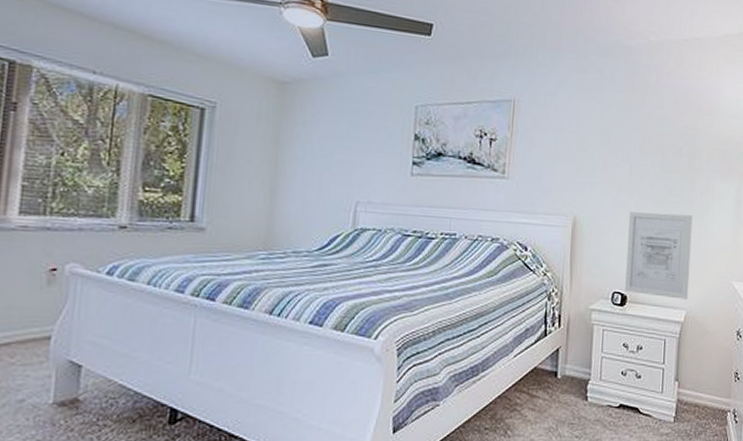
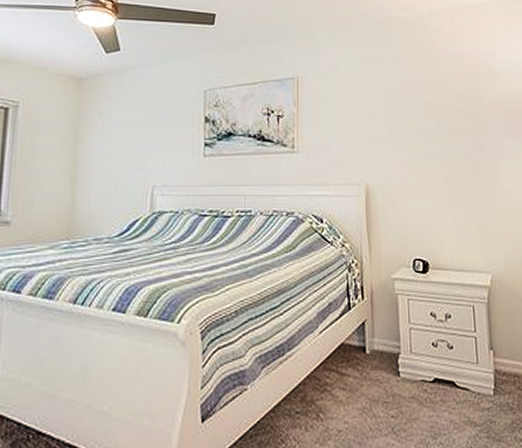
wall art: present [625,212,693,300] -> none [421,175,492,262]

